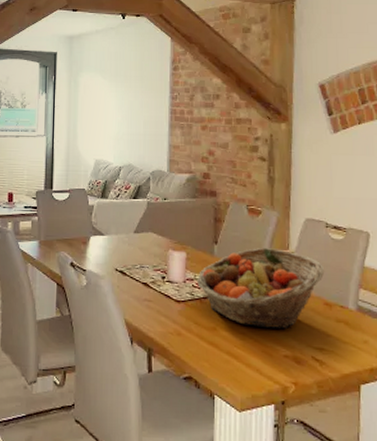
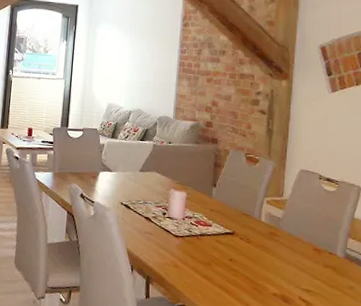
fruit basket: present [196,248,325,329] -> none [194,193,316,269]

